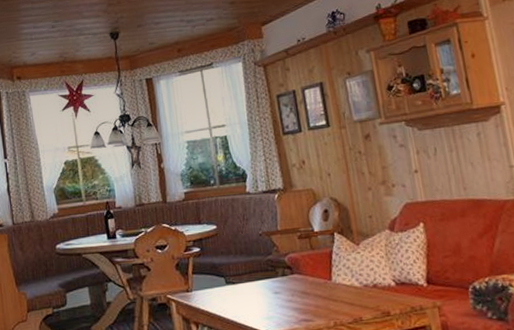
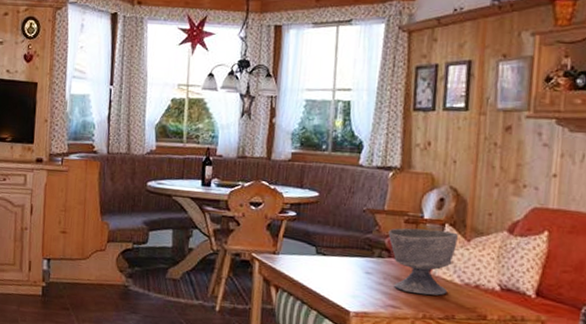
bowl: none [286,239,351,304] -> present [388,228,458,296]

